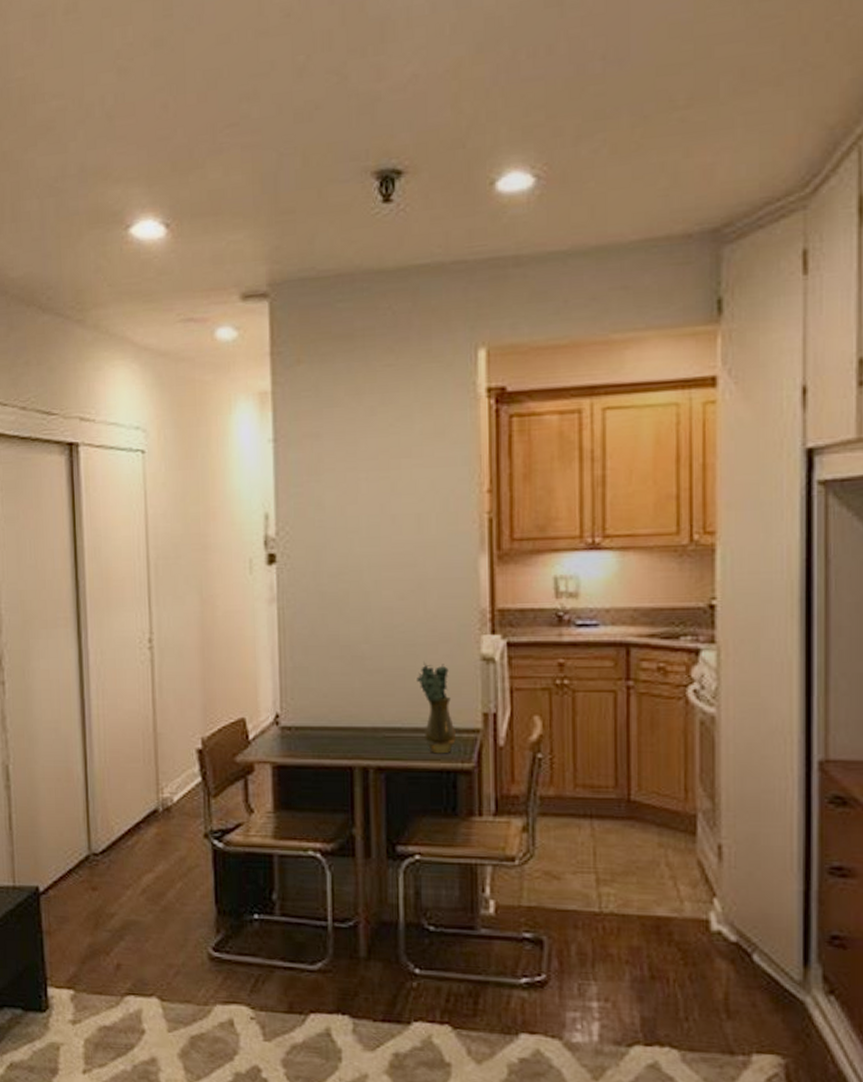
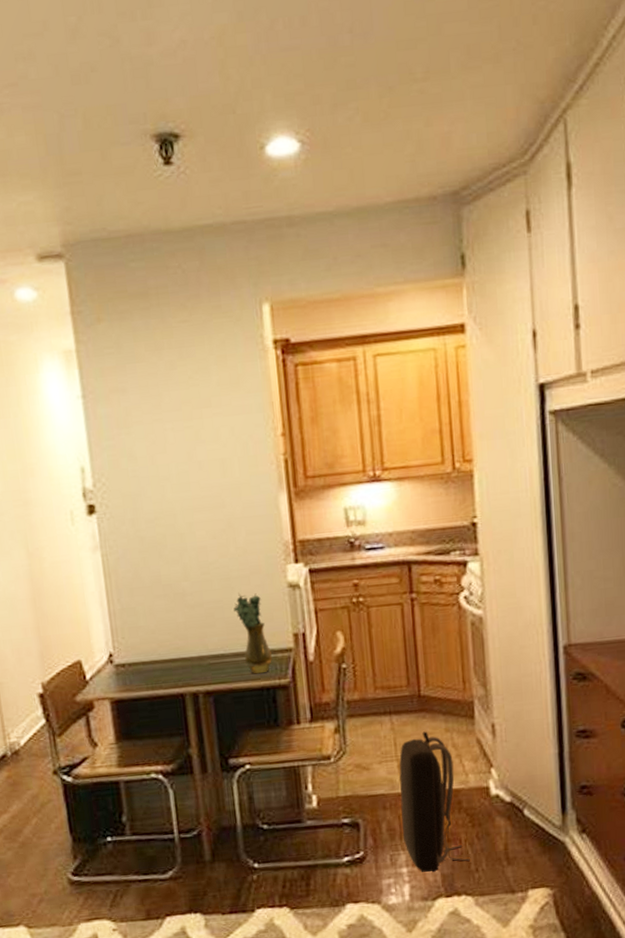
backpack: none [595,843,679,1012] -> present [399,731,470,872]

